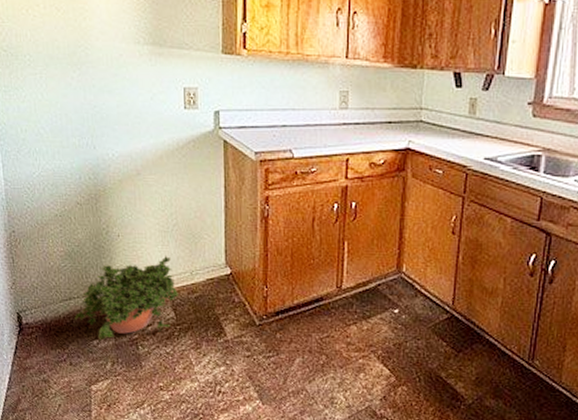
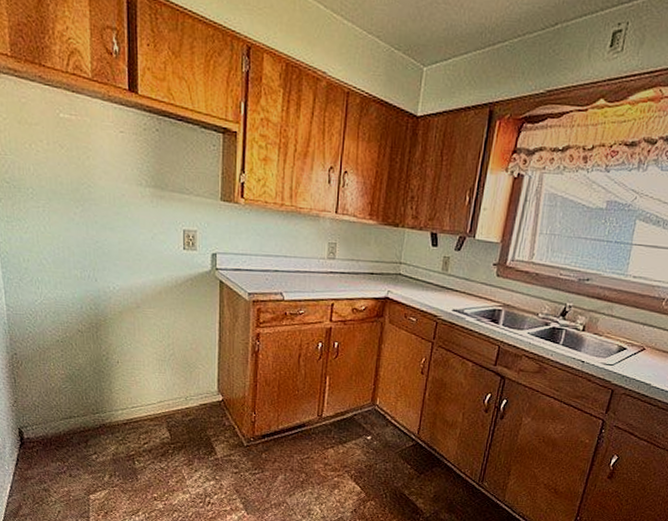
potted plant: present [74,256,179,342] -> none [74,382,174,457]

